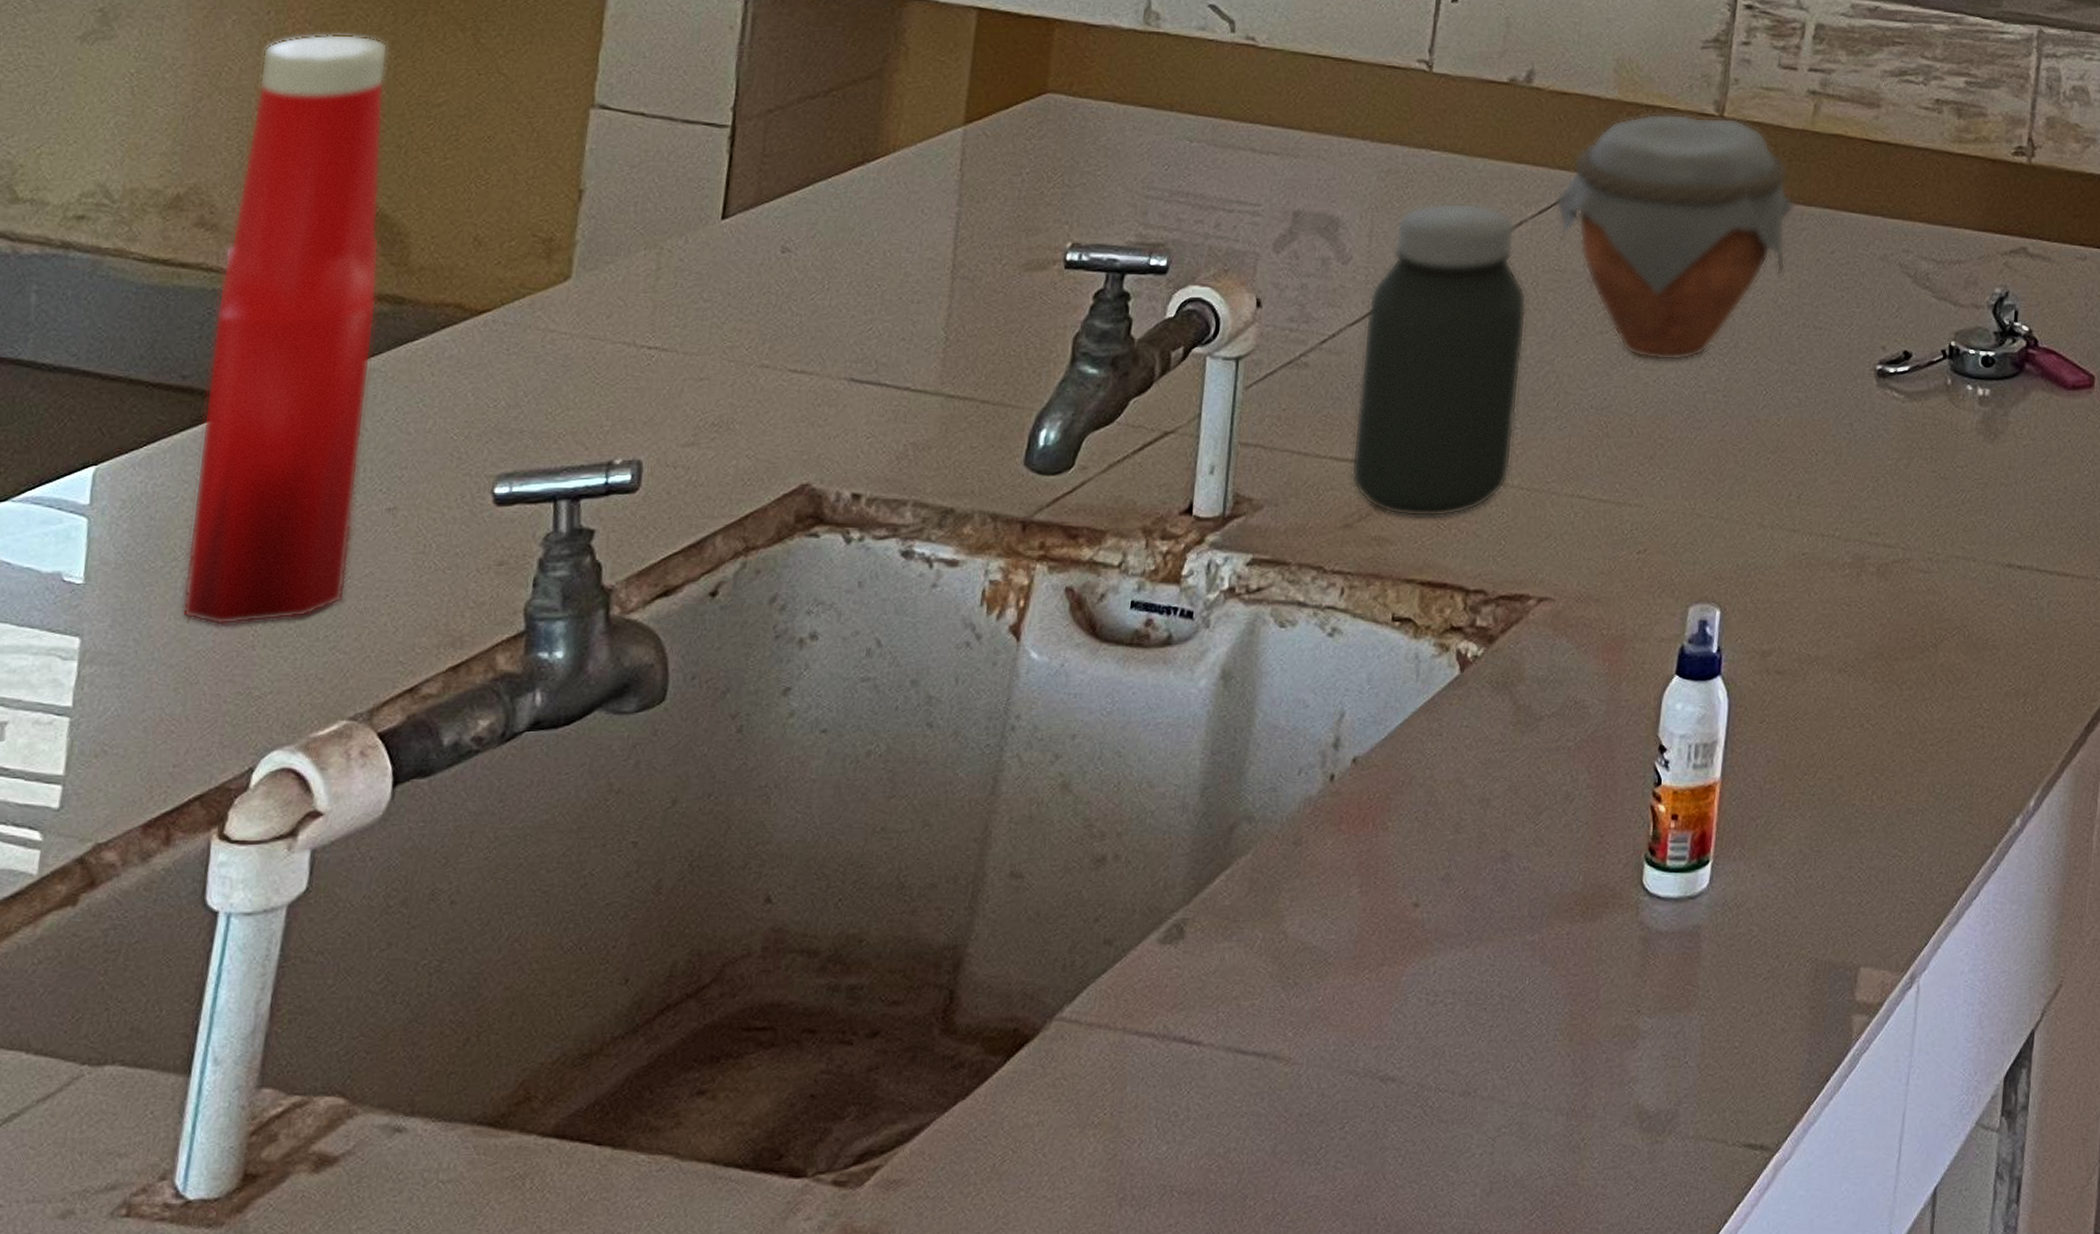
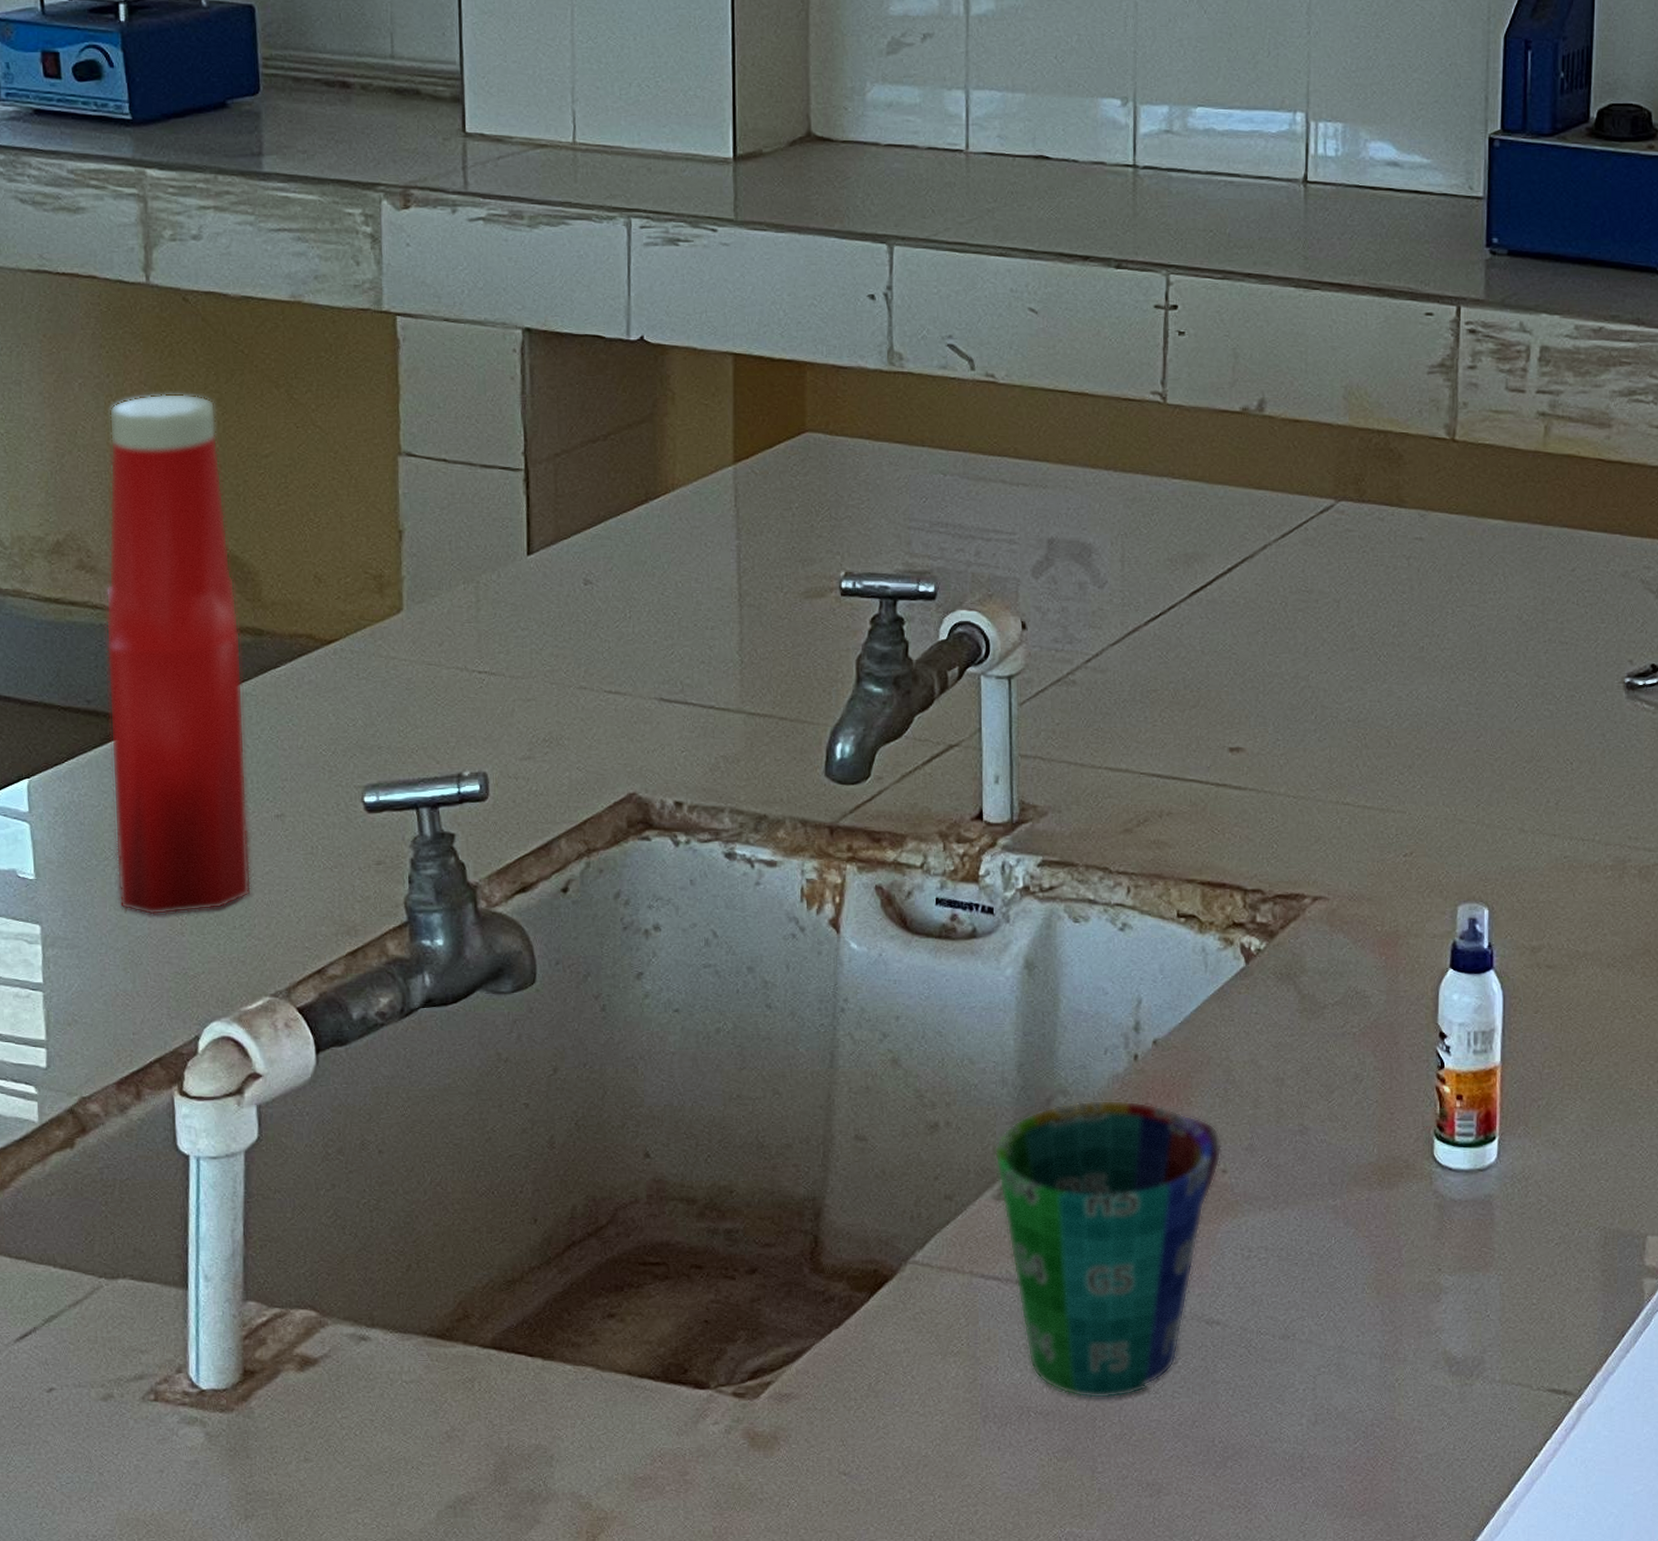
cup: none [1164,826,1417,1173] -> present [994,1100,1221,1399]
jar: present [1350,202,1527,517] -> none [1125,528,1279,823]
jar: present [1554,113,1795,361] -> none [1296,438,1533,676]

